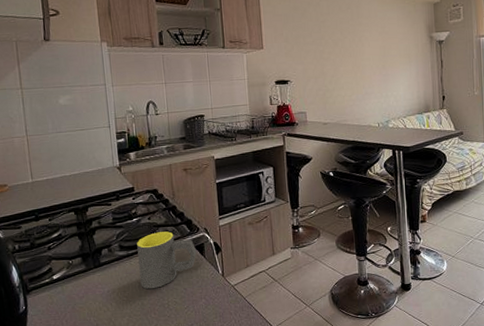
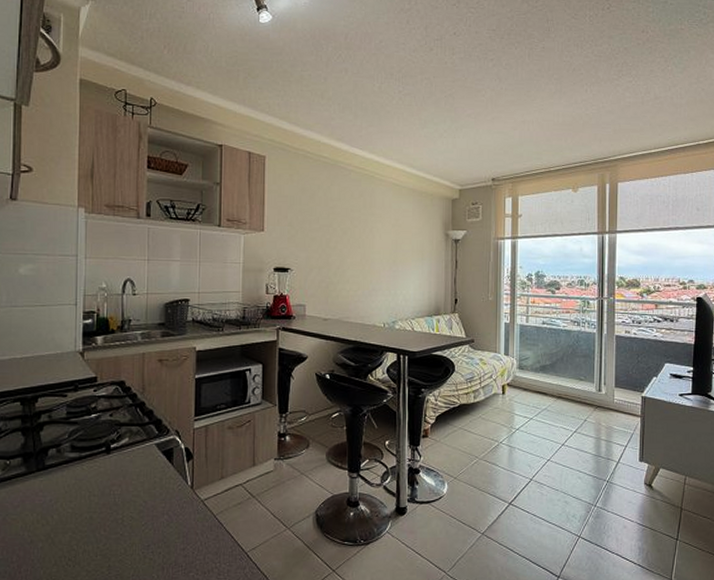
mug: present [137,231,197,289] -> none [92,432,164,500]

